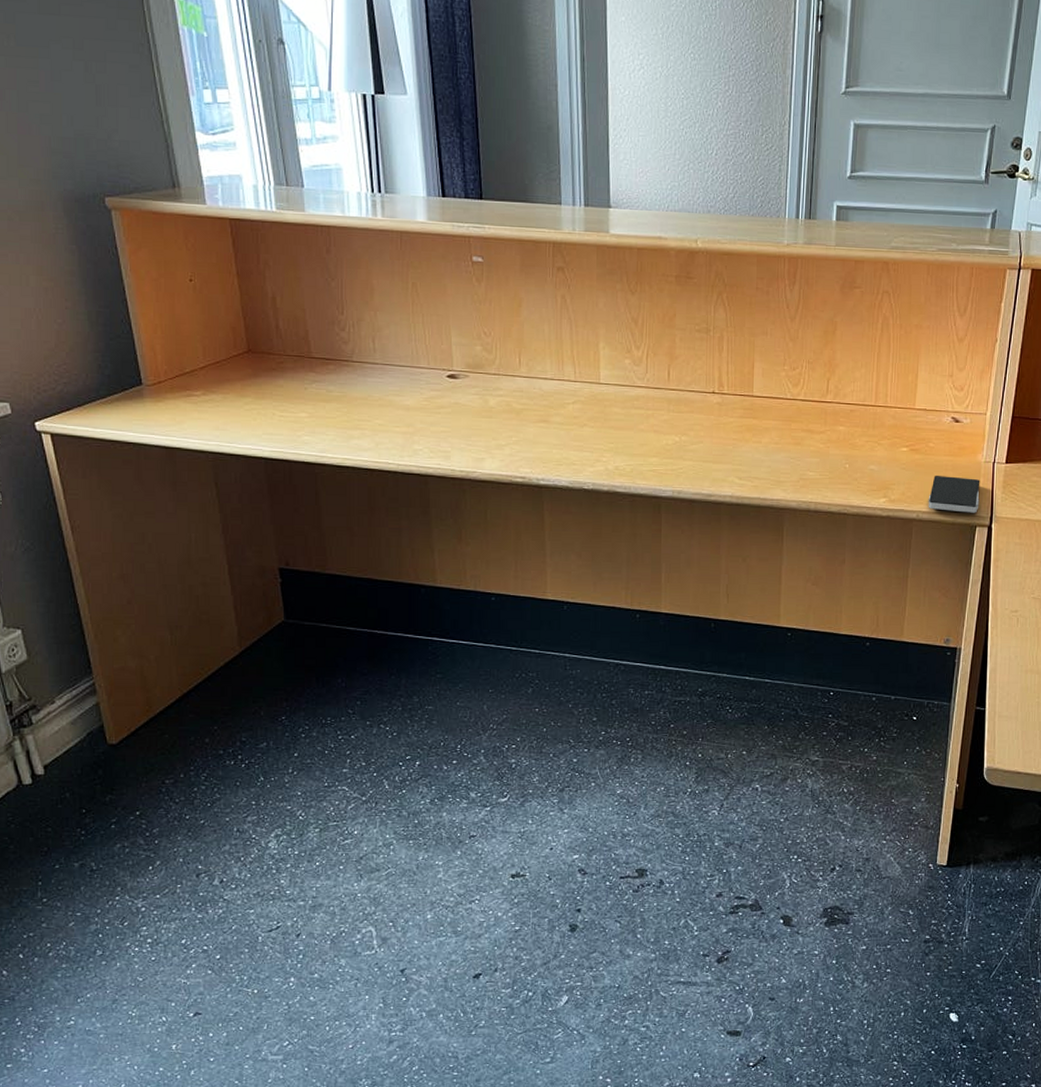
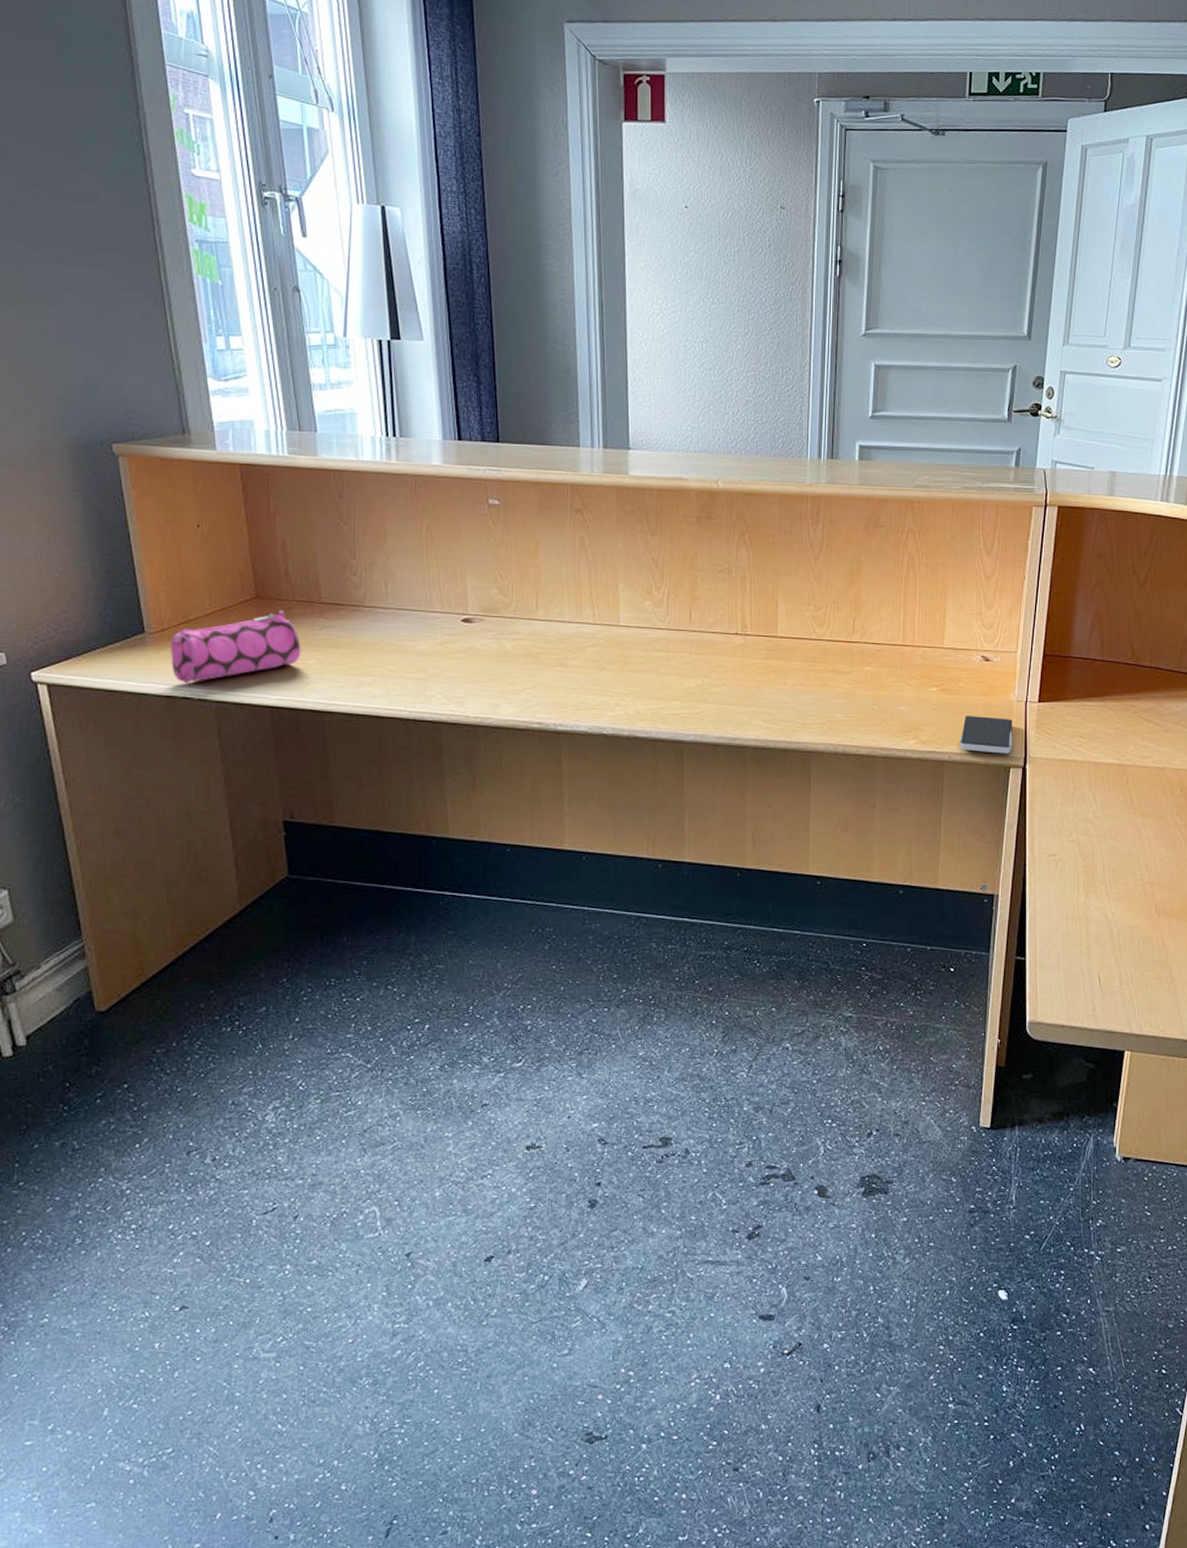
pencil case: none [168,365,293,435] -> present [171,611,301,684]

